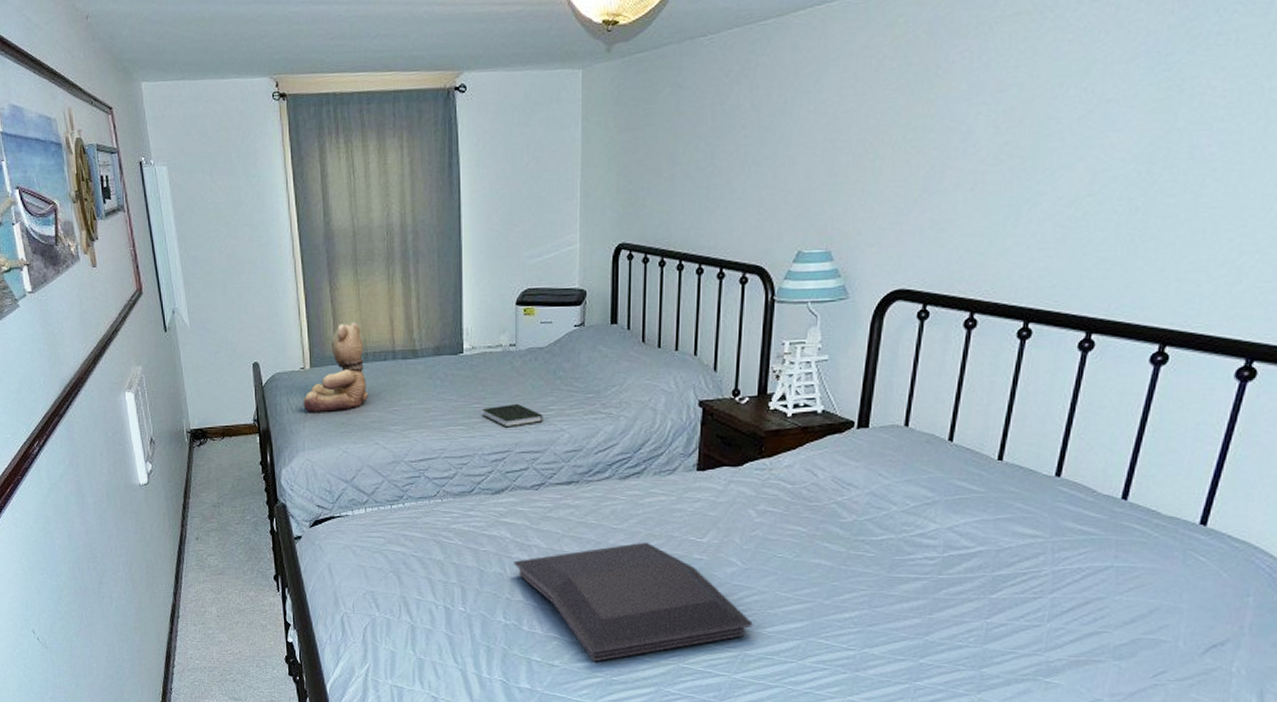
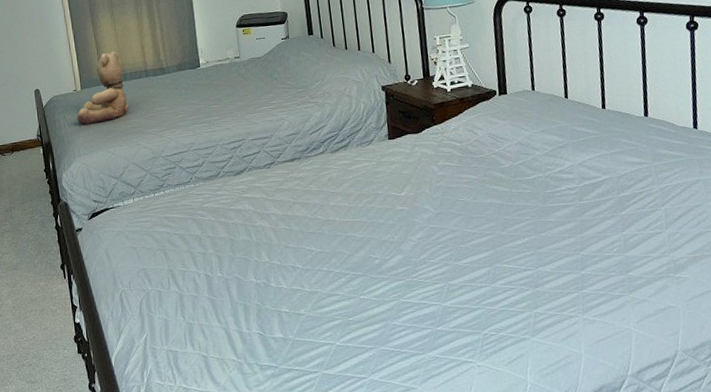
book: present [483,403,543,428] -> none [219,101,267,121]
serving tray: present [513,542,753,662] -> none [257,200,451,307]

